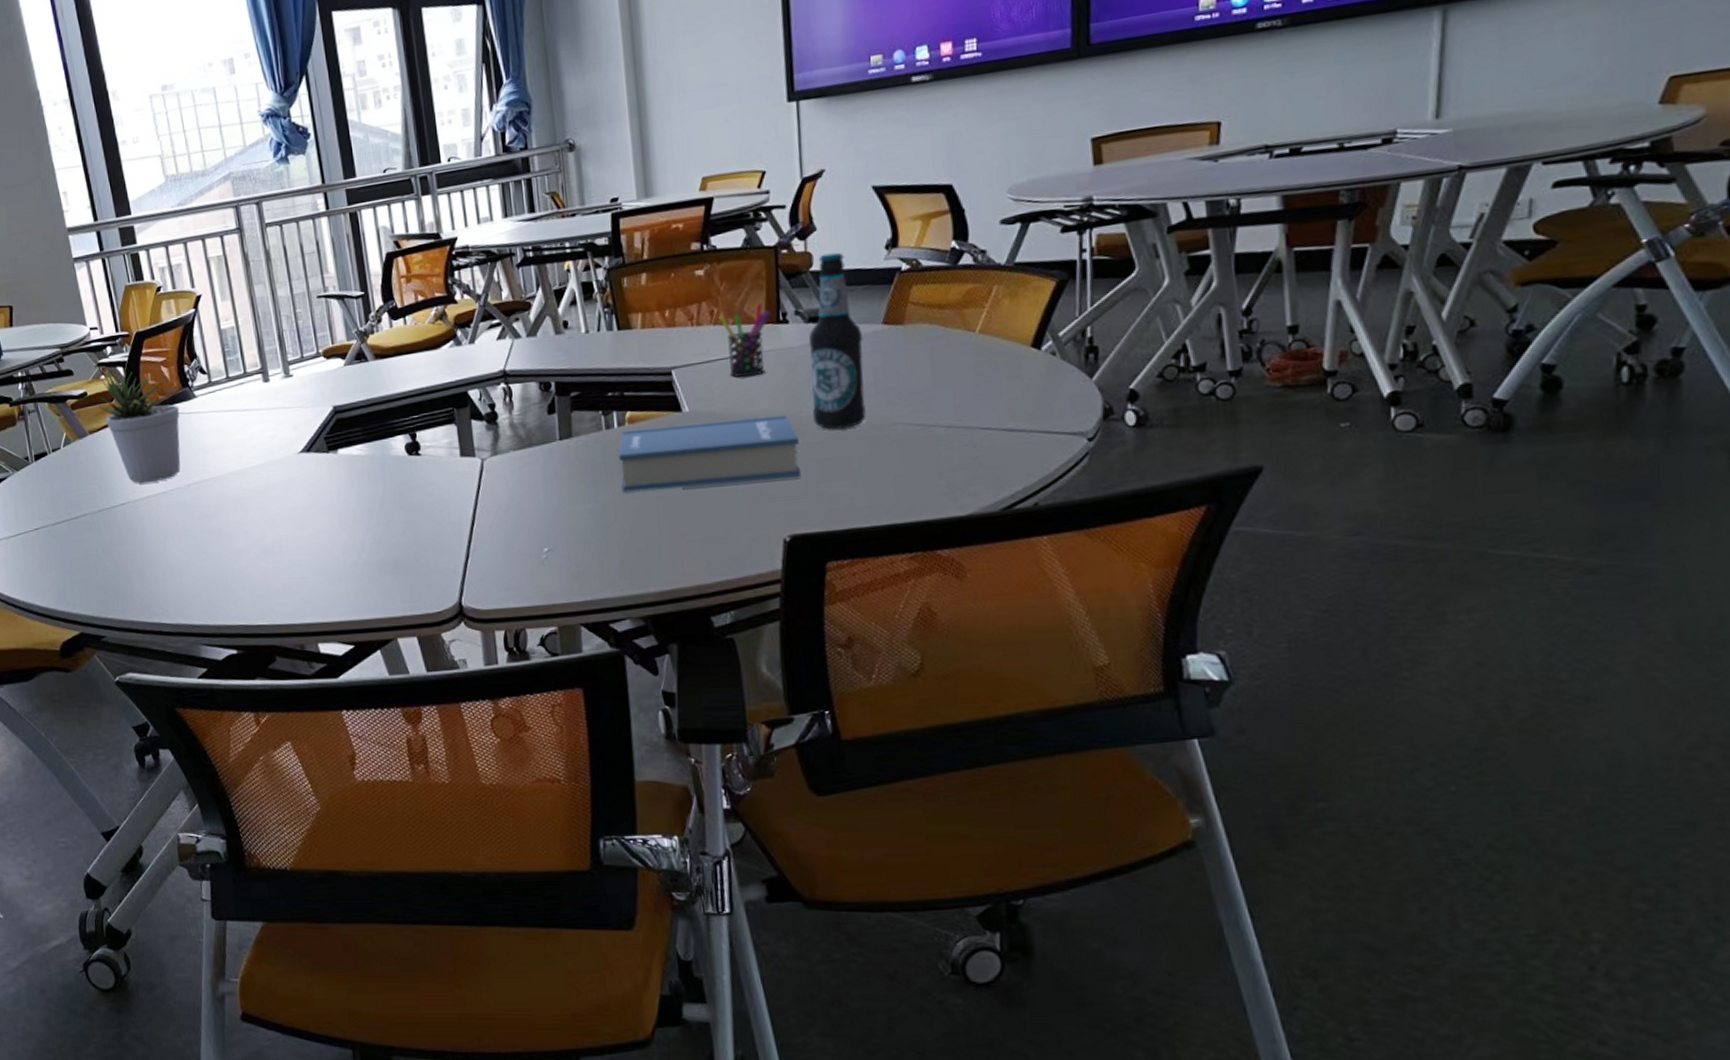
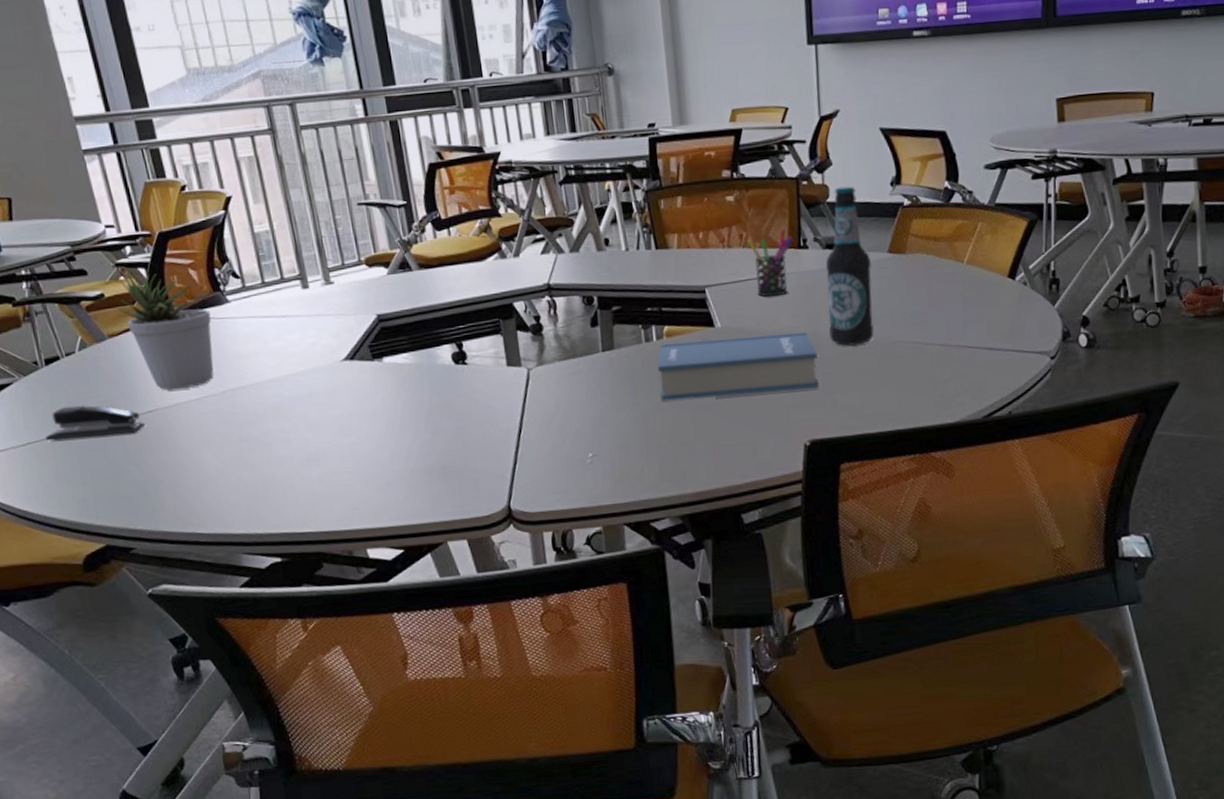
stapler: none [33,498,118,532] -> present [46,405,145,441]

